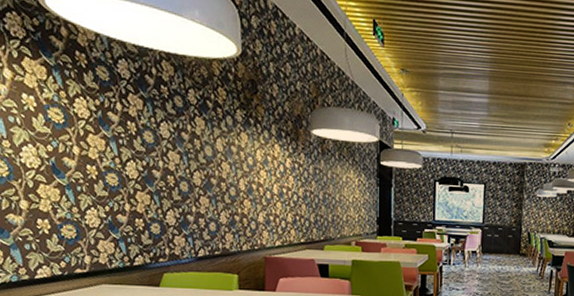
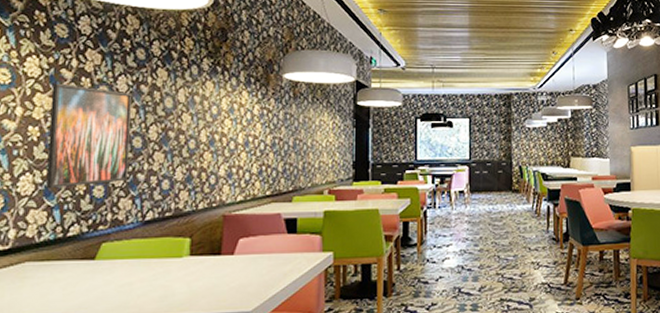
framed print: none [101,125,179,224] -> present [46,83,133,189]

